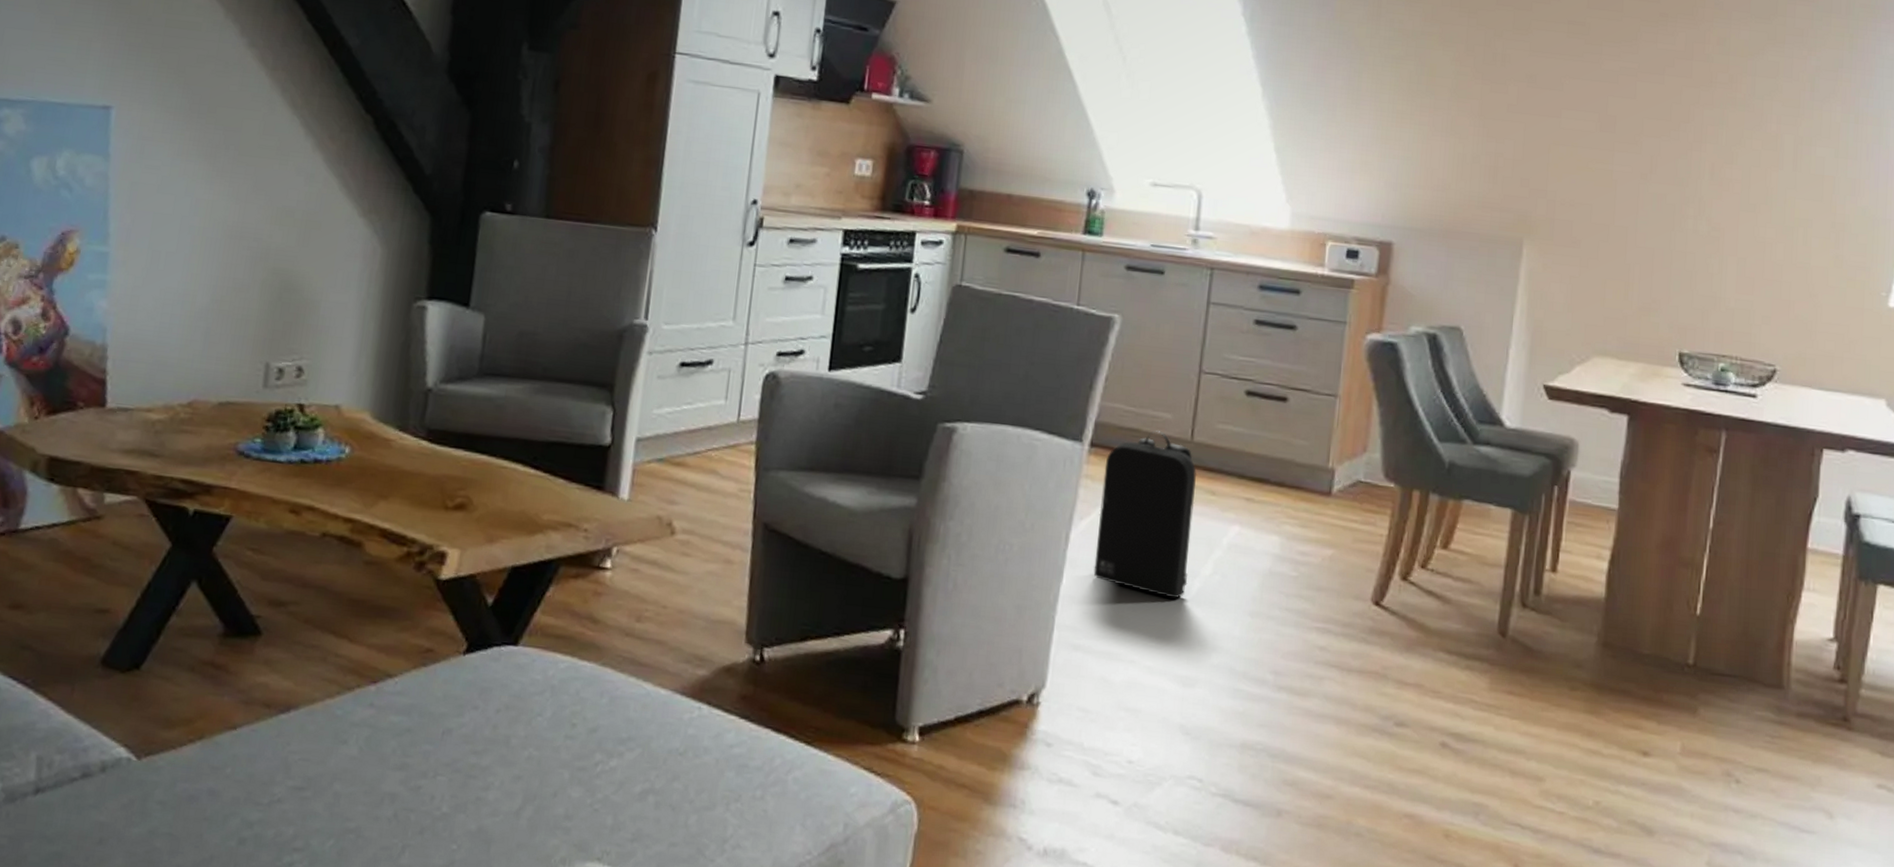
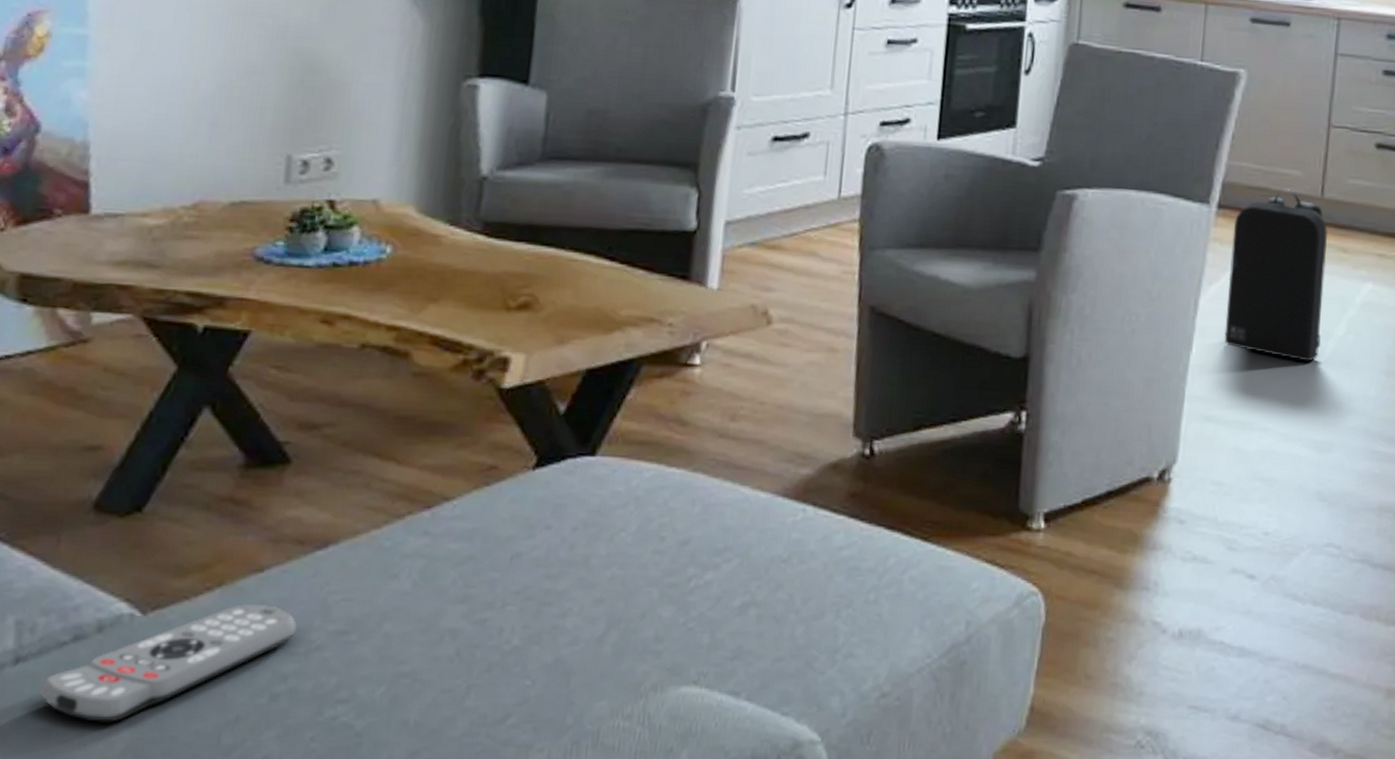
remote control: none [53,757,262,852] -> present [39,604,297,722]

